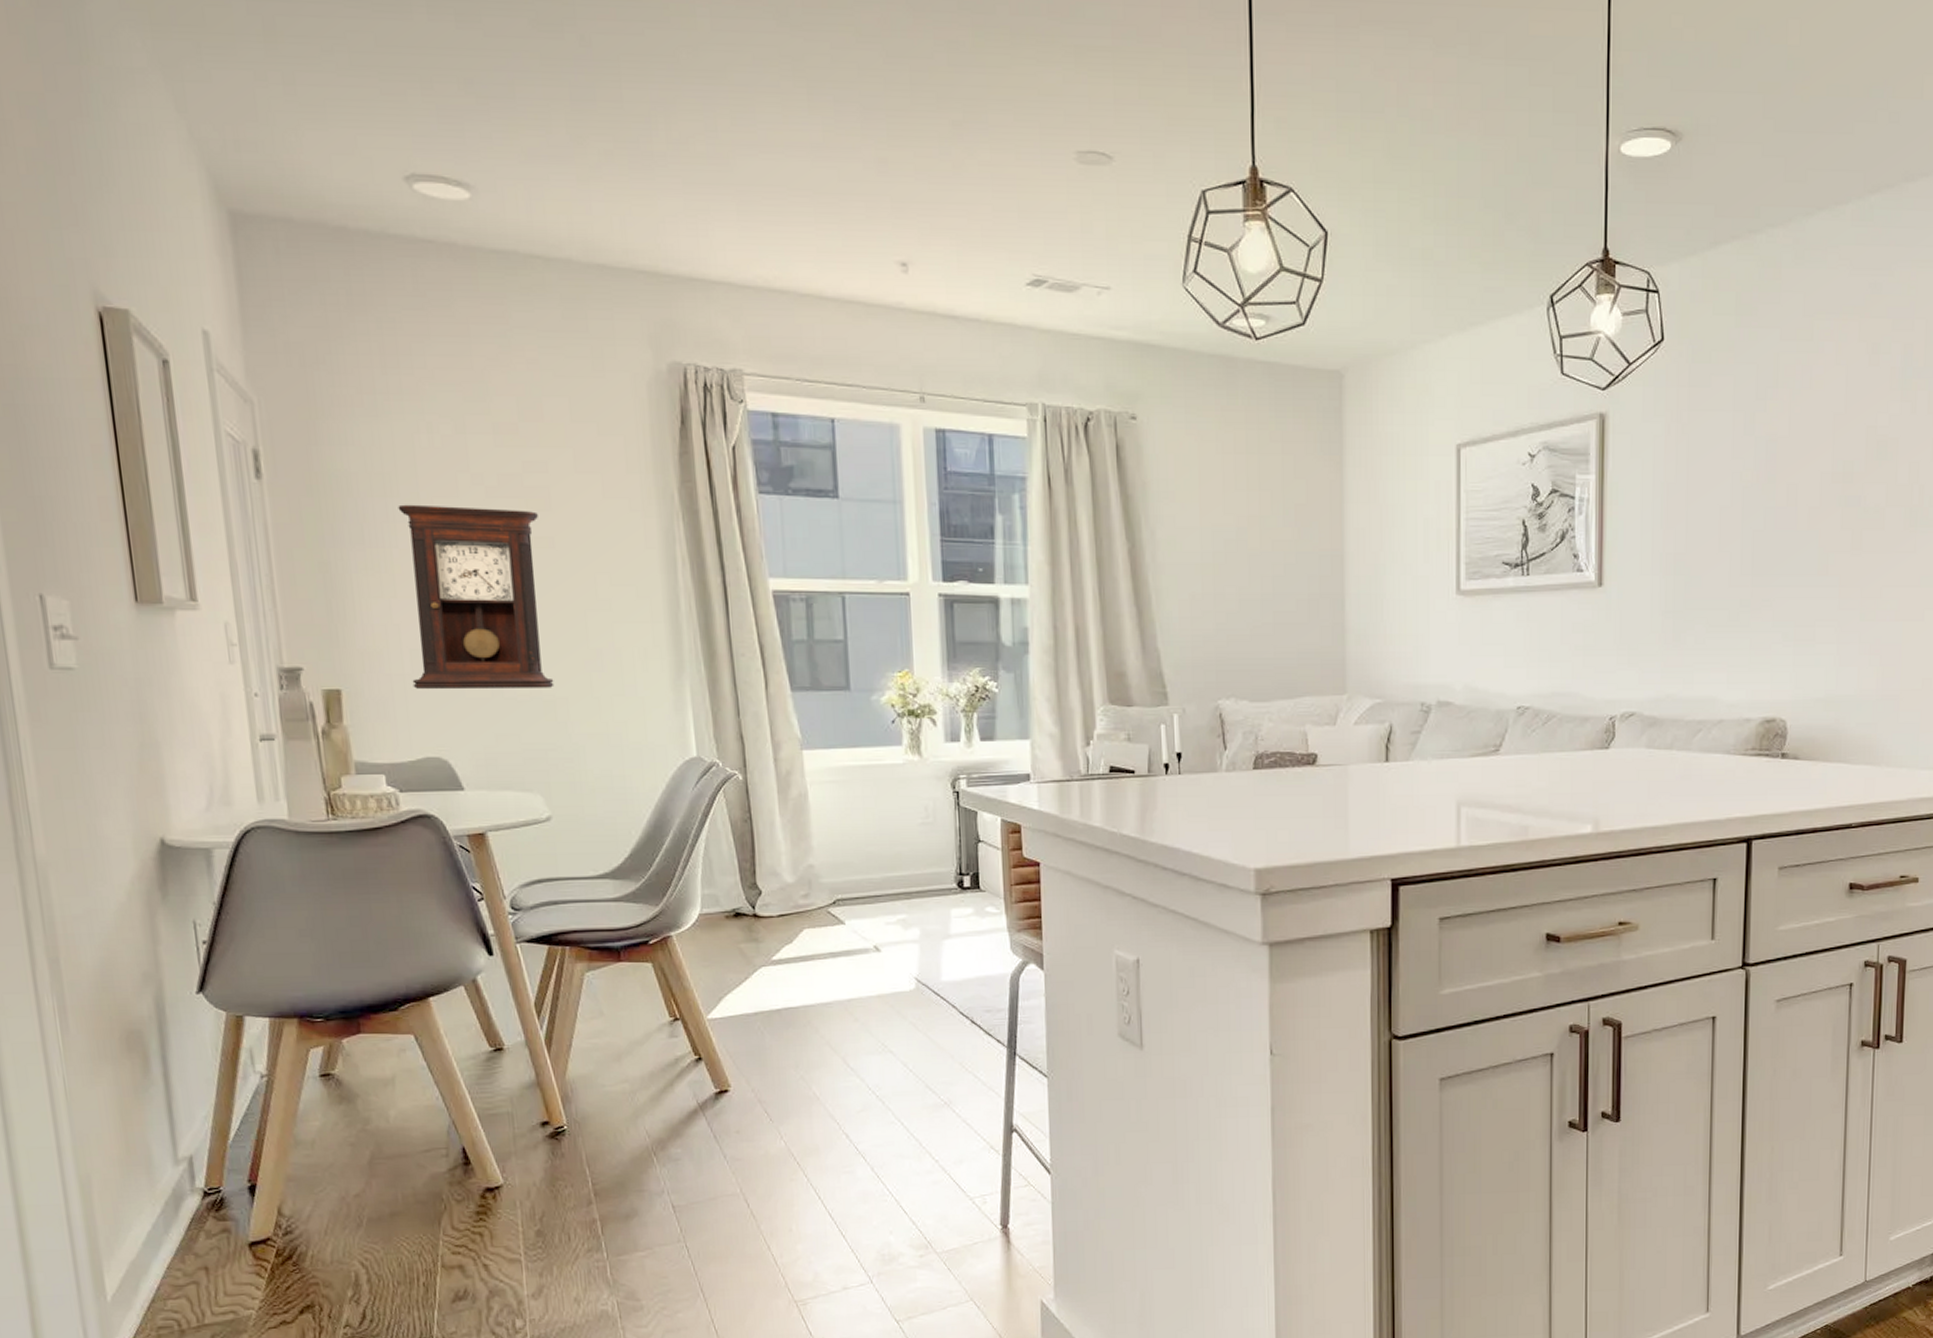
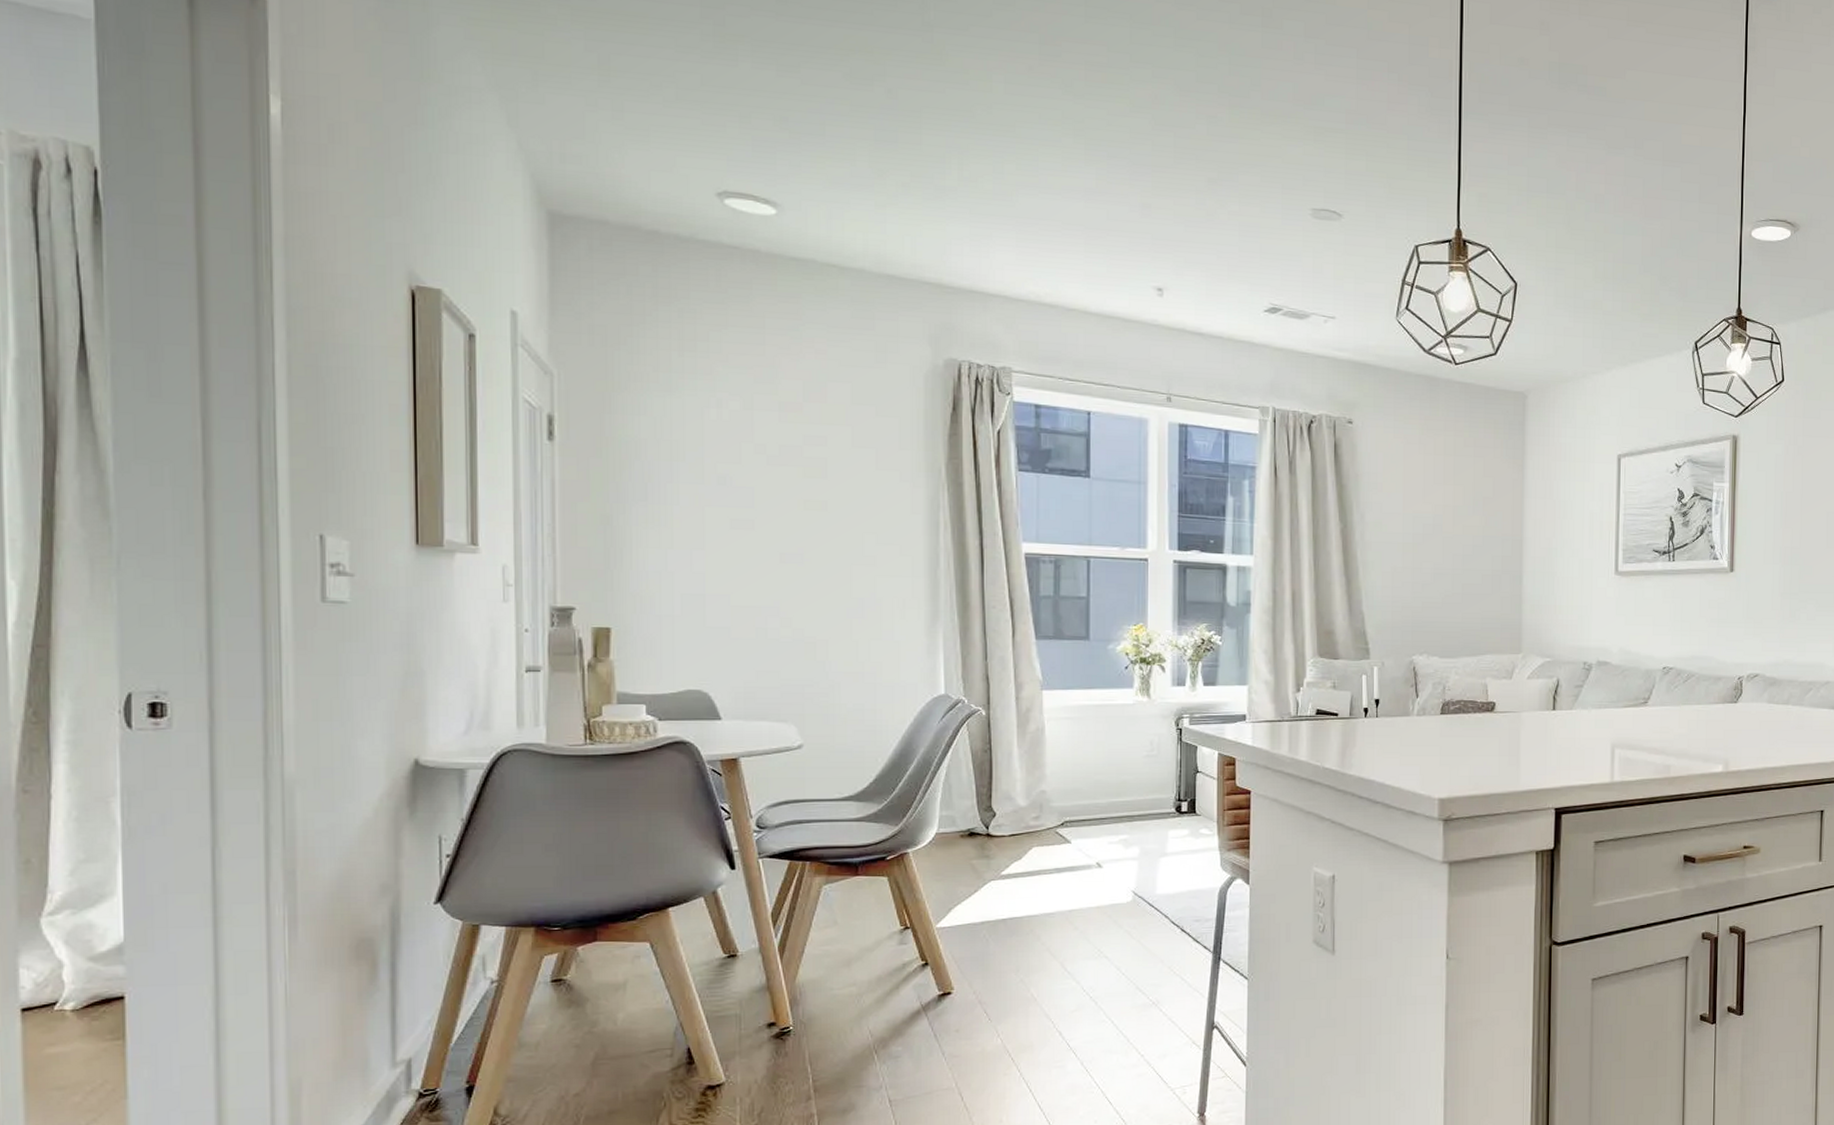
pendulum clock: present [398,504,555,689] -> none [681,468,816,631]

